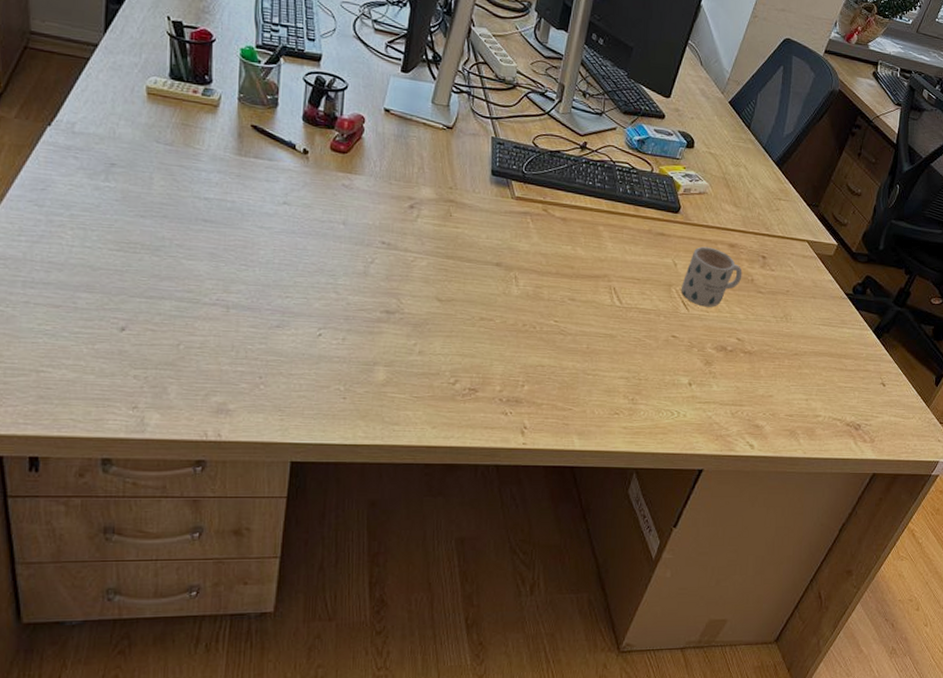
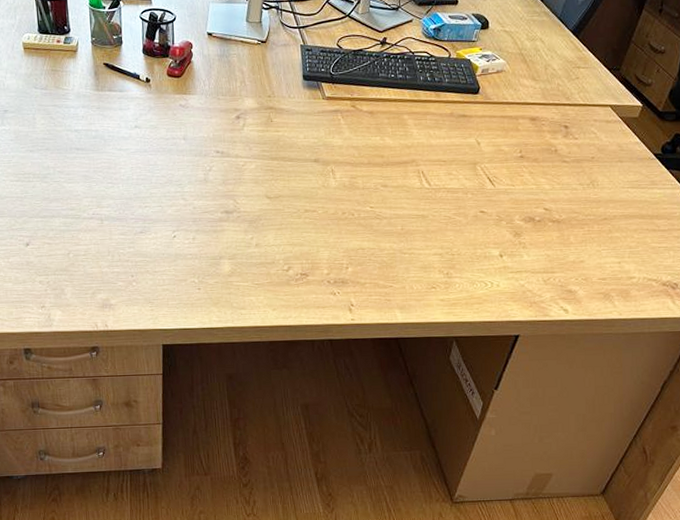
mug: present [681,246,742,307] -> none [485,123,545,181]

